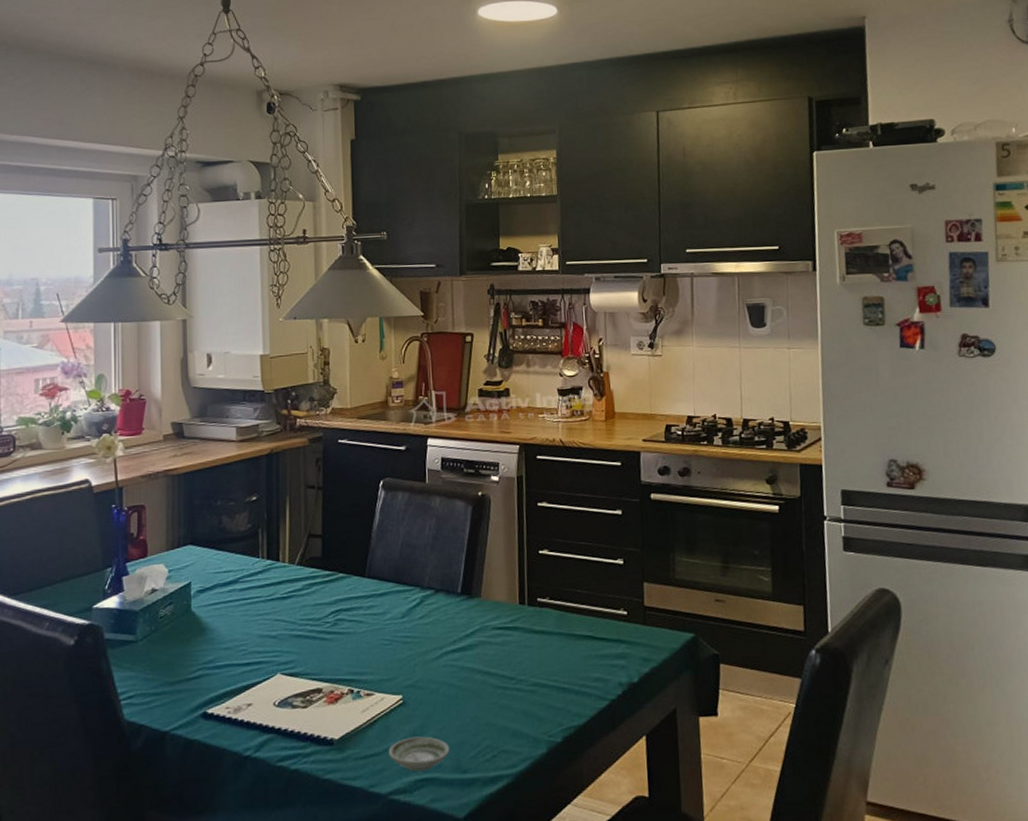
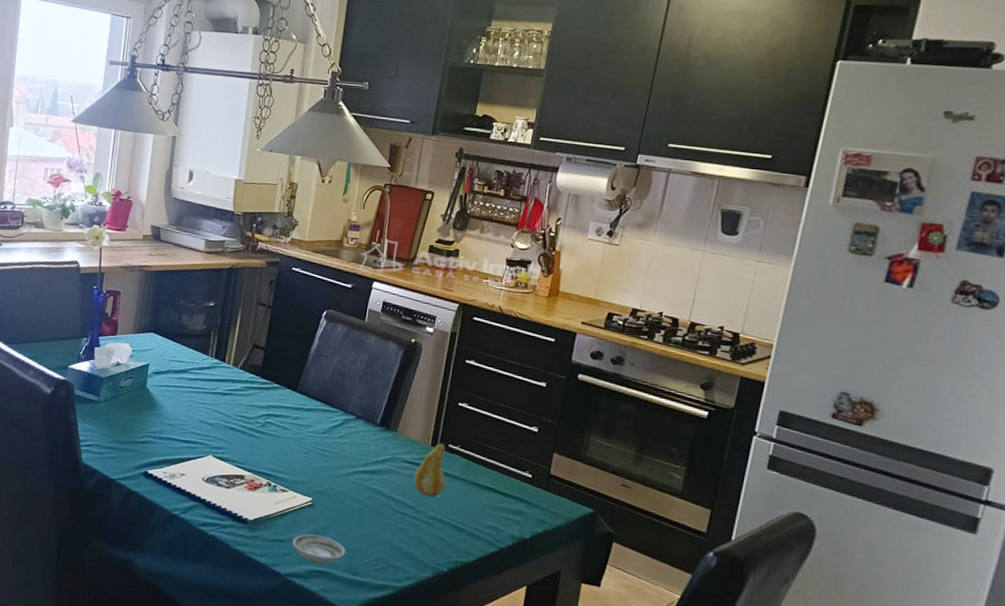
fruit: none [507,599,542,662] -> present [413,443,446,498]

